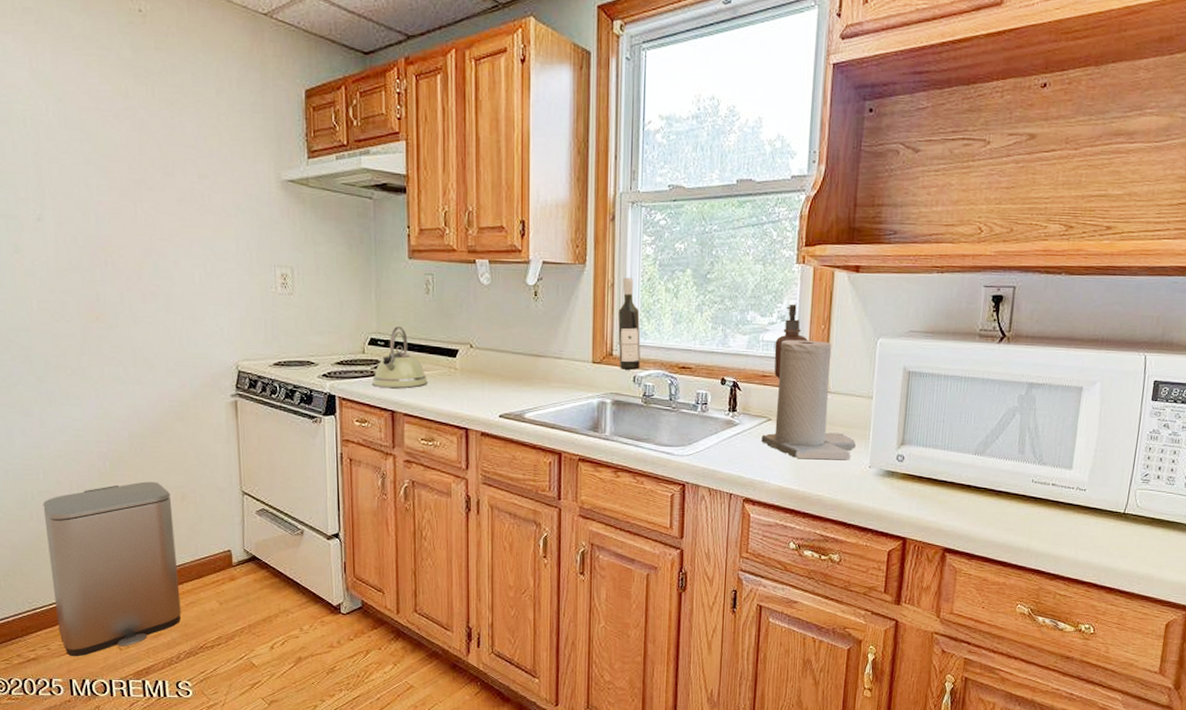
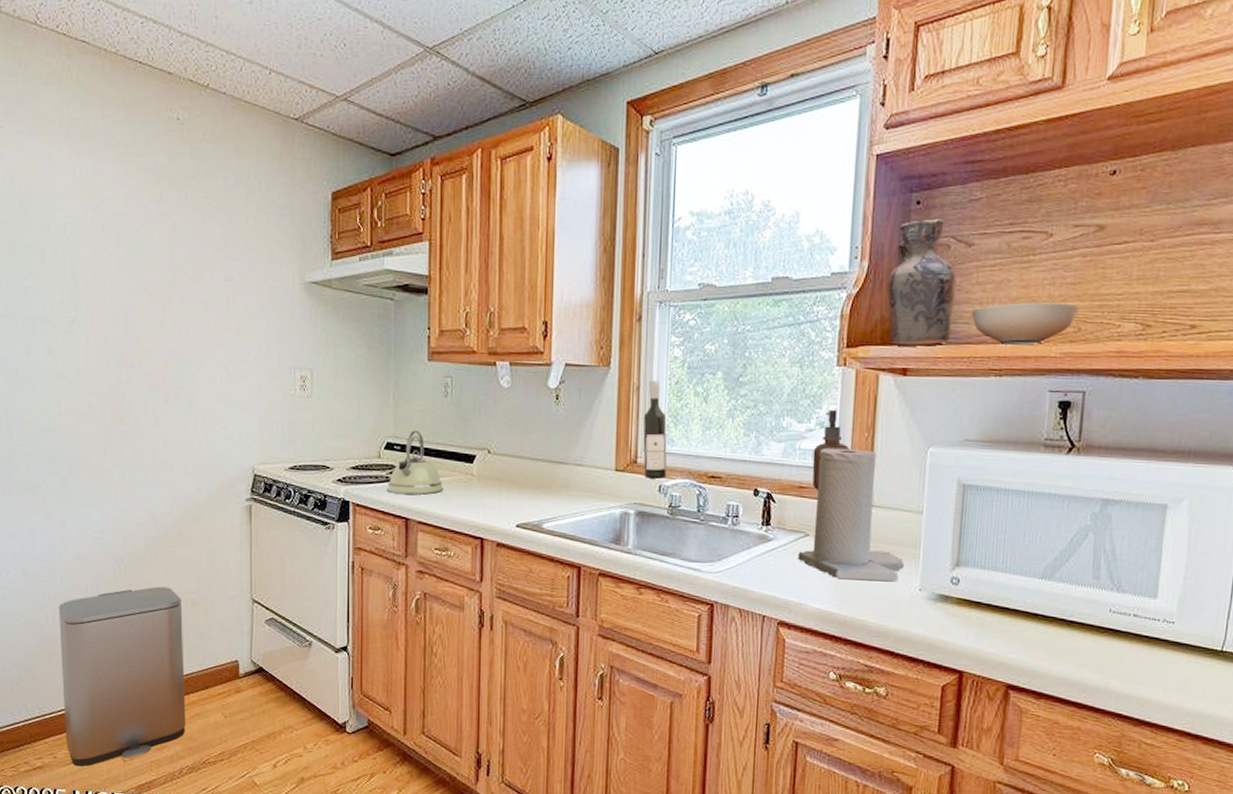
ceramic jug: none [842,126,905,245] -> present [887,219,957,346]
bowl: none [916,204,1013,244] -> present [970,302,1080,345]

